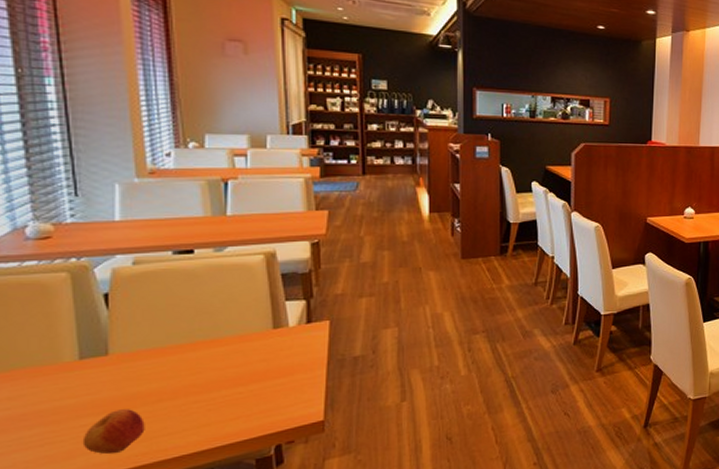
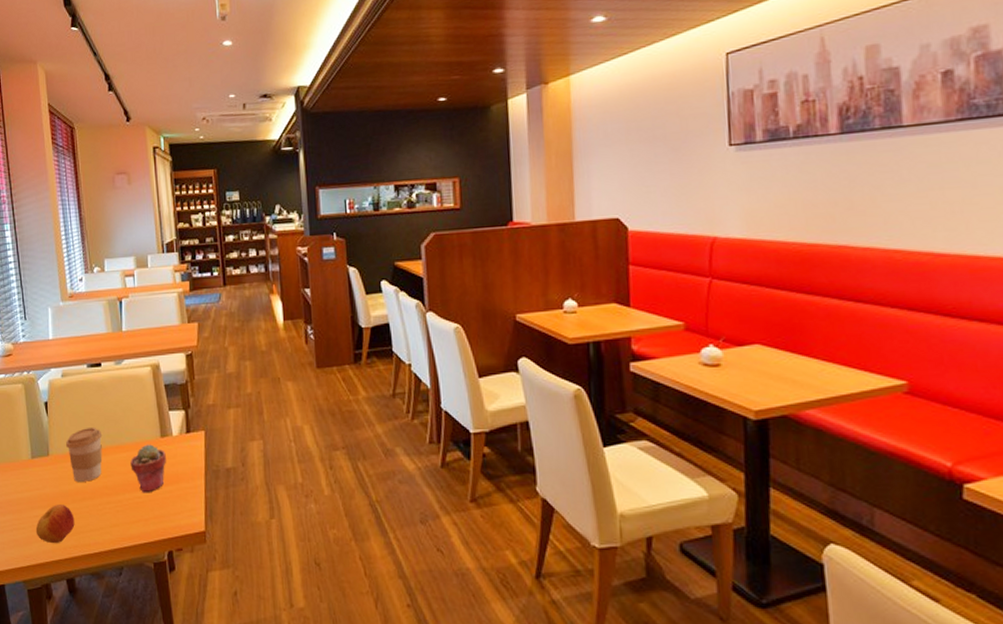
coffee cup: none [136,320,192,382] -> present [66,427,103,482]
potted succulent: none [230,336,279,388] -> present [130,444,166,493]

